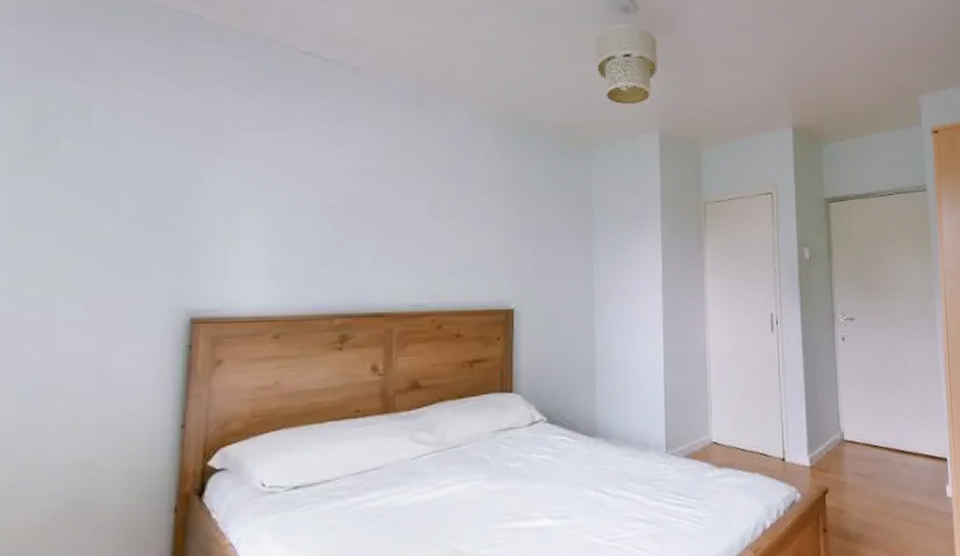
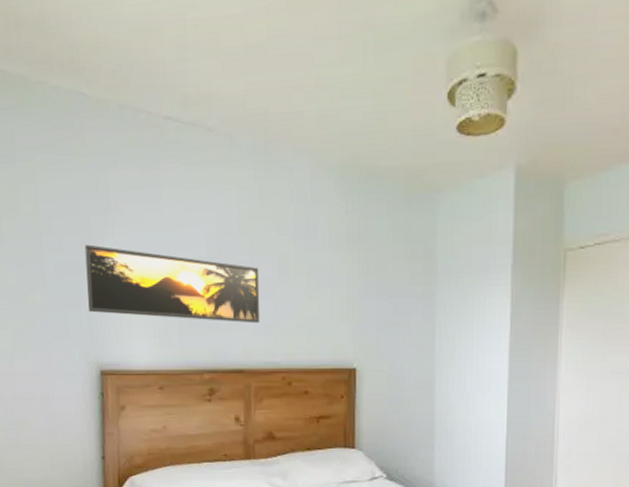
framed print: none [179,173,407,264] -> present [85,244,260,324]

